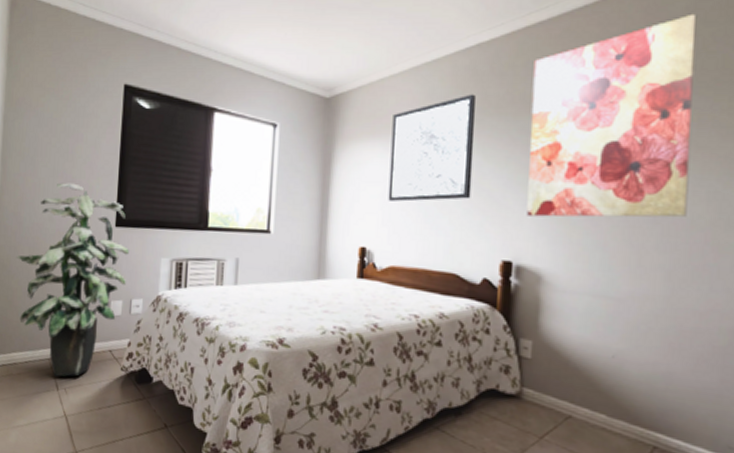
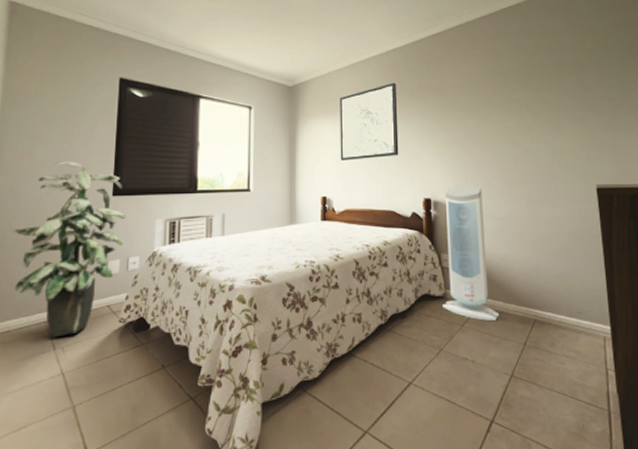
air purifier: none [514,246,600,438] -> present [442,185,500,321]
wall art: present [526,13,697,218] -> none [432,31,535,166]

